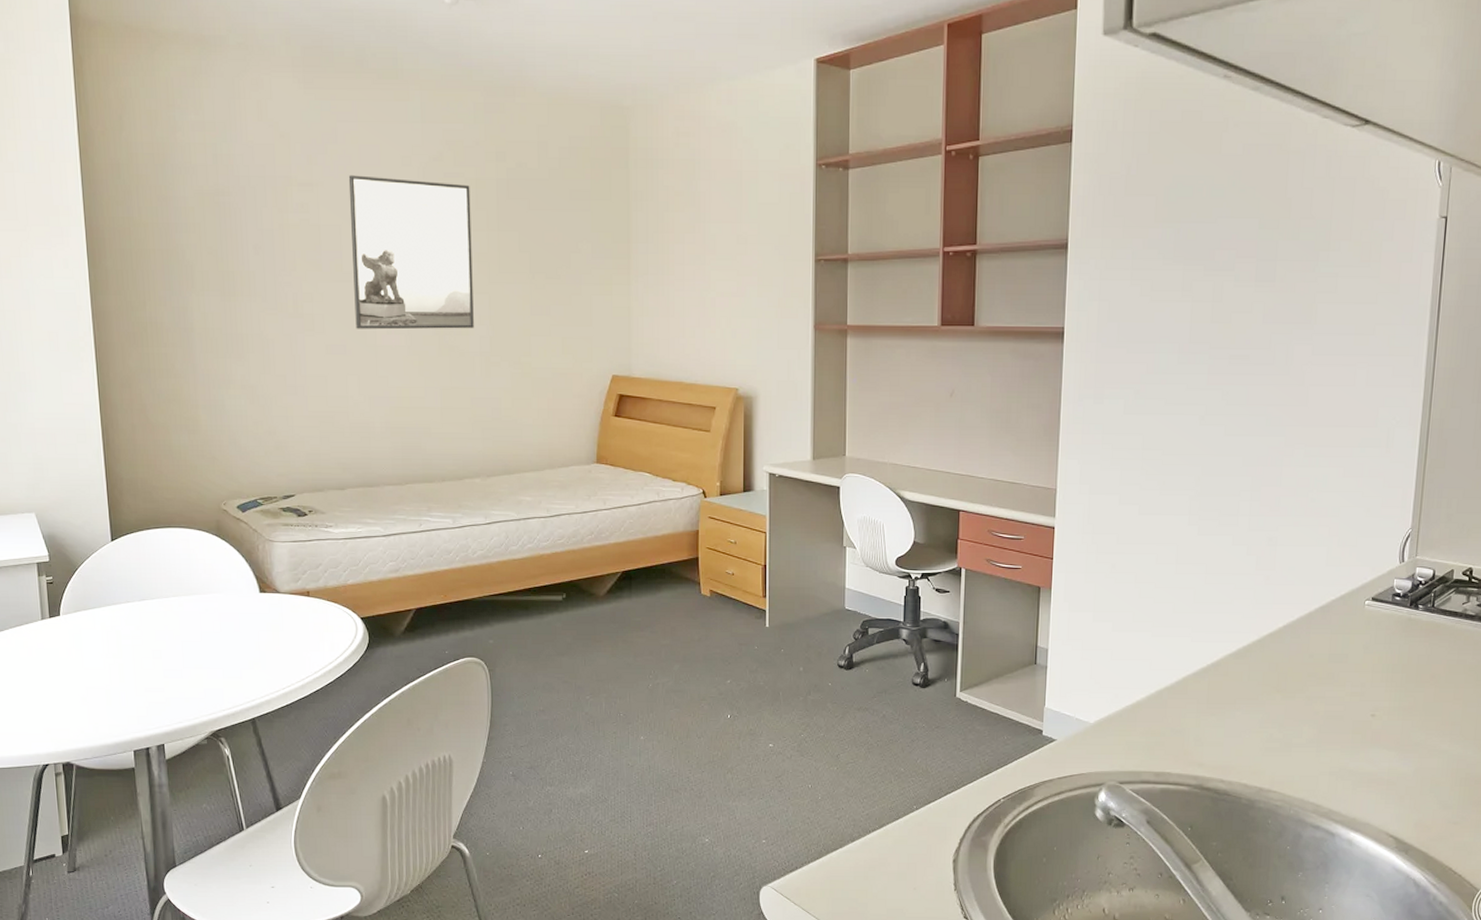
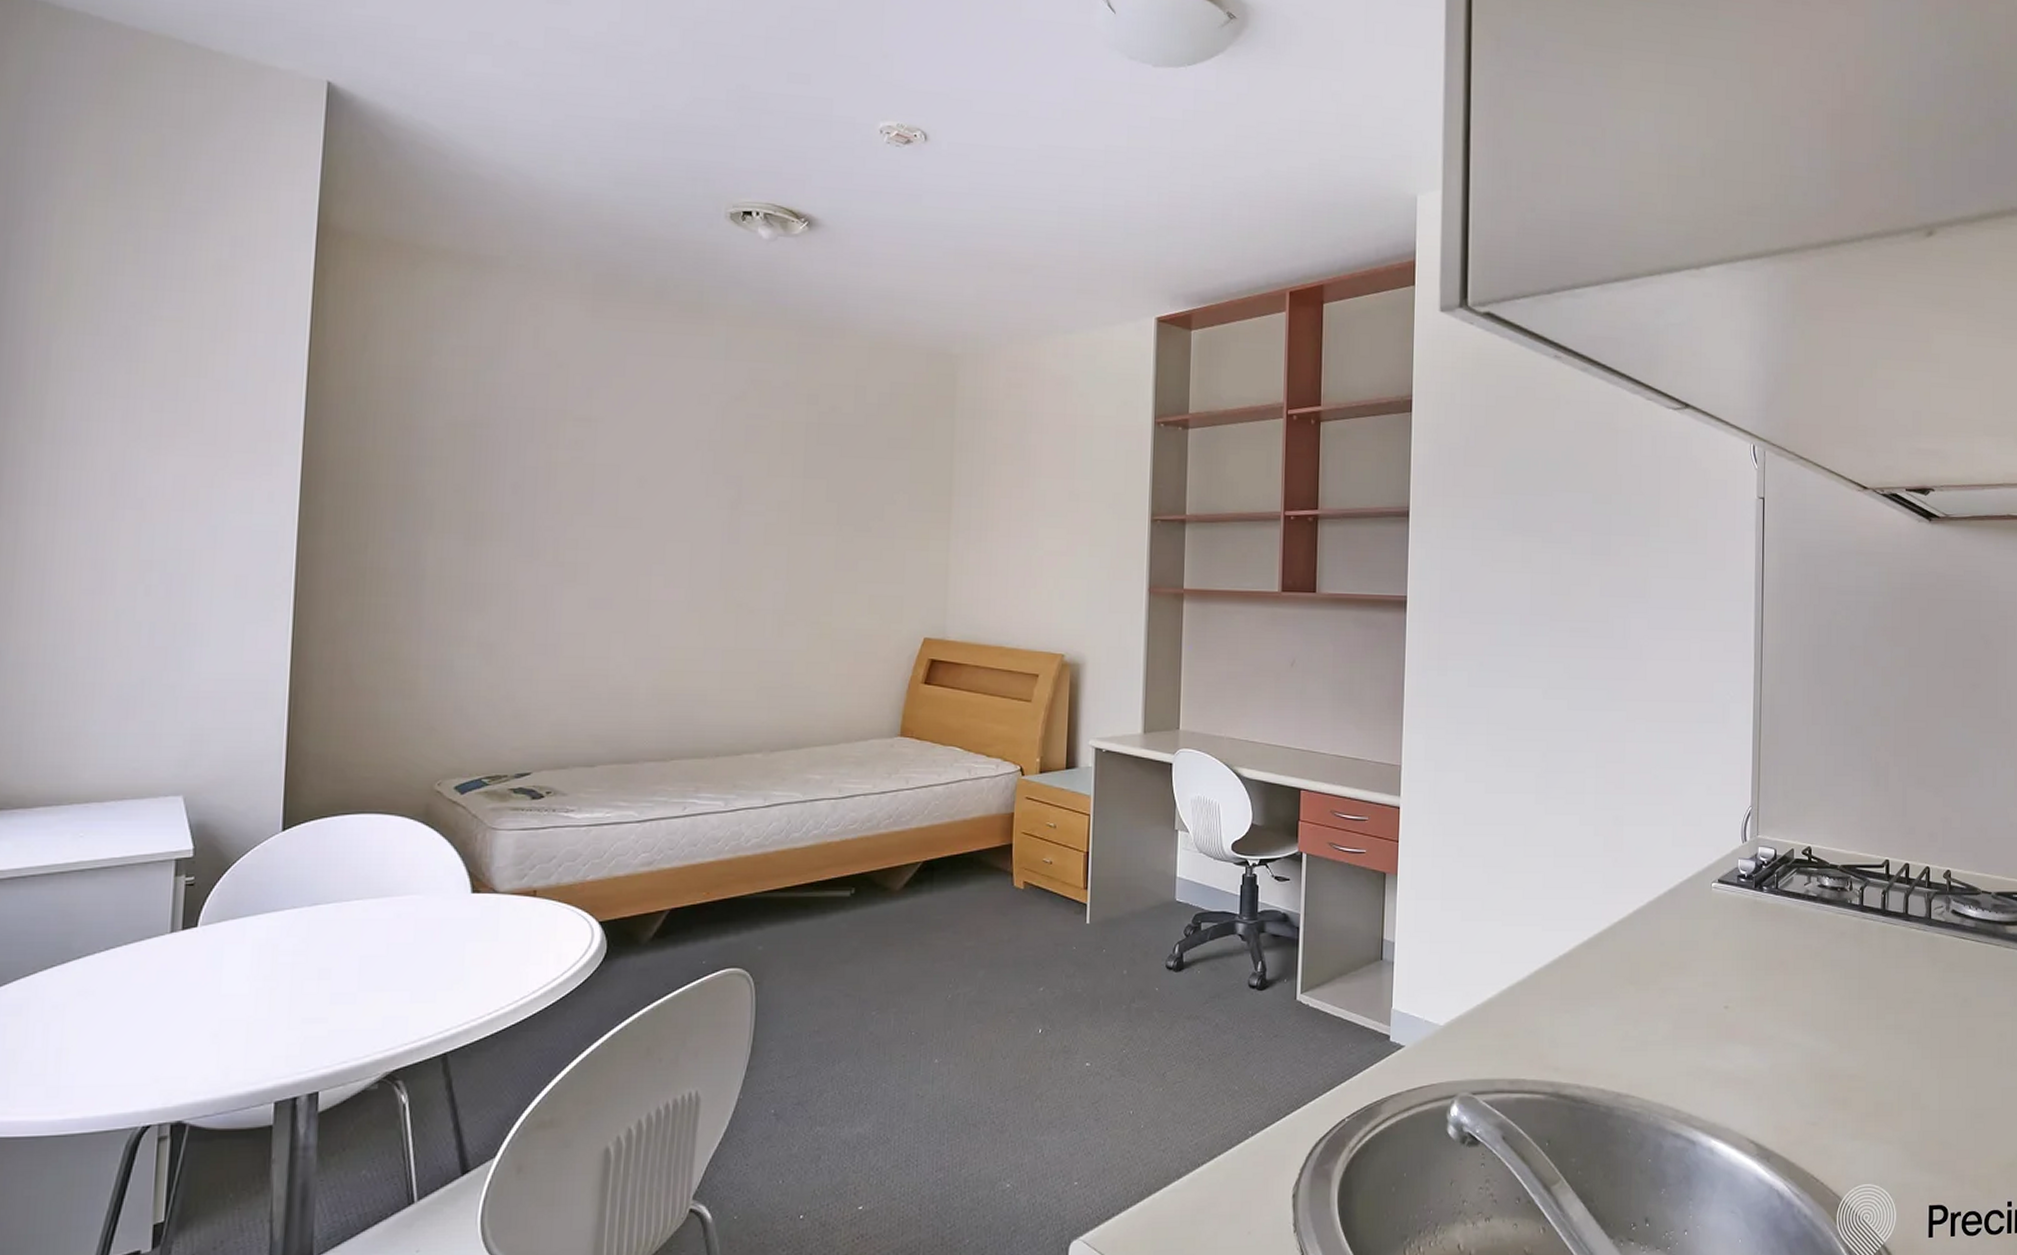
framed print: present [348,175,474,330] -> none [627,412,775,584]

